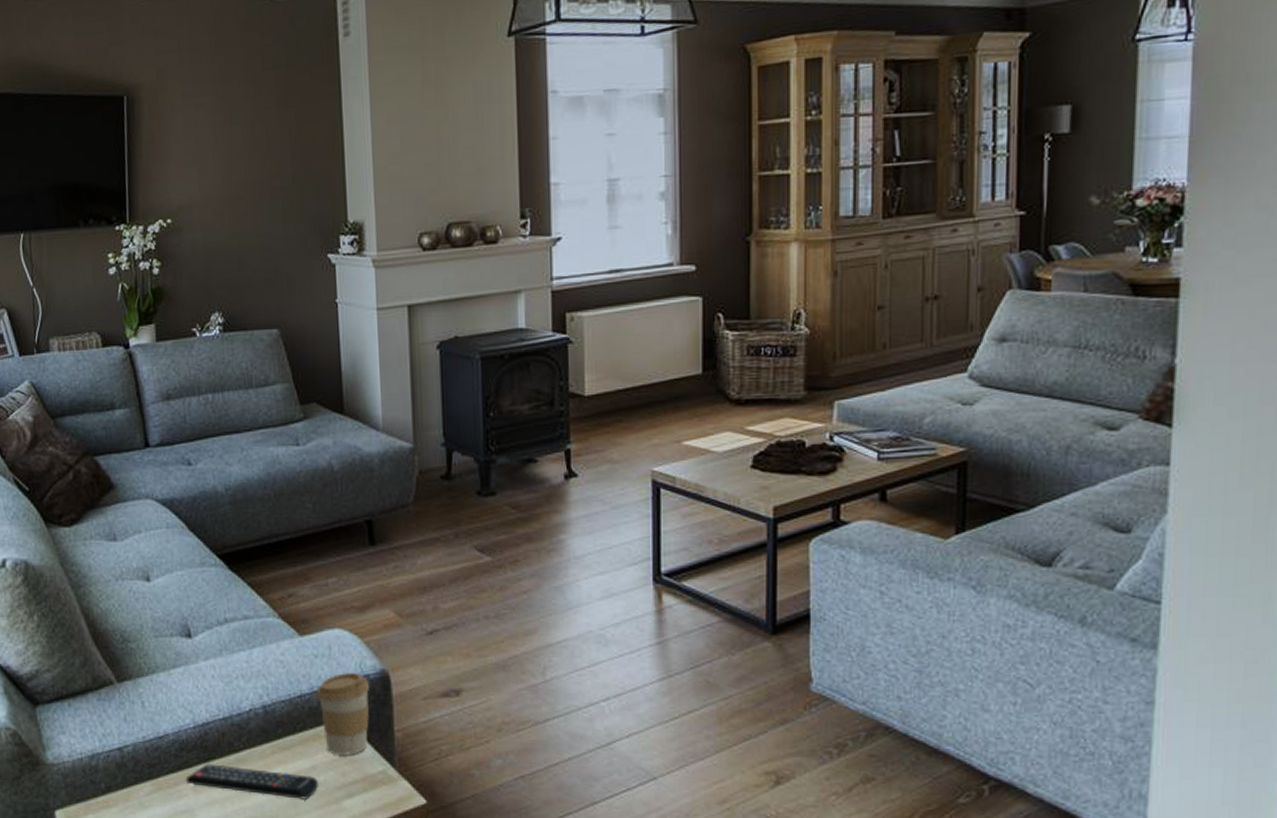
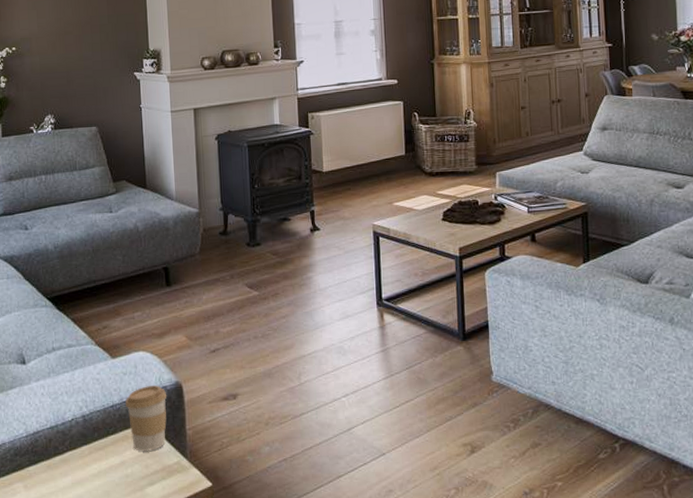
remote control: present [185,764,318,799] -> none [19,465,126,489]

